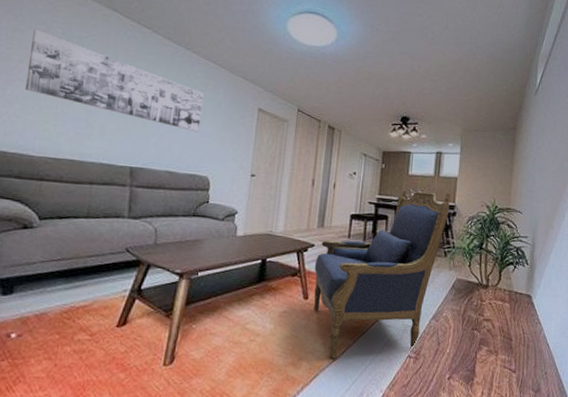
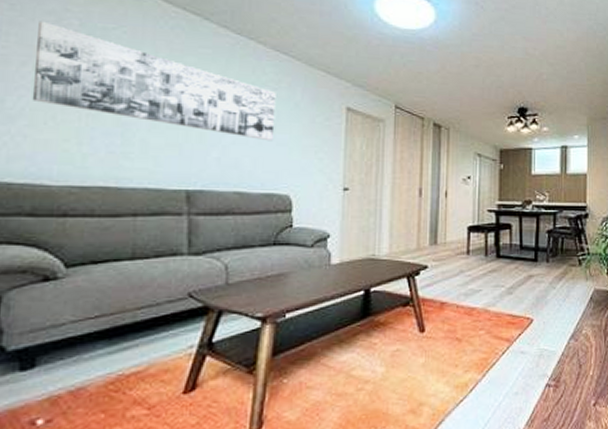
armchair: present [314,189,450,359] -> none [429,190,580,399]

